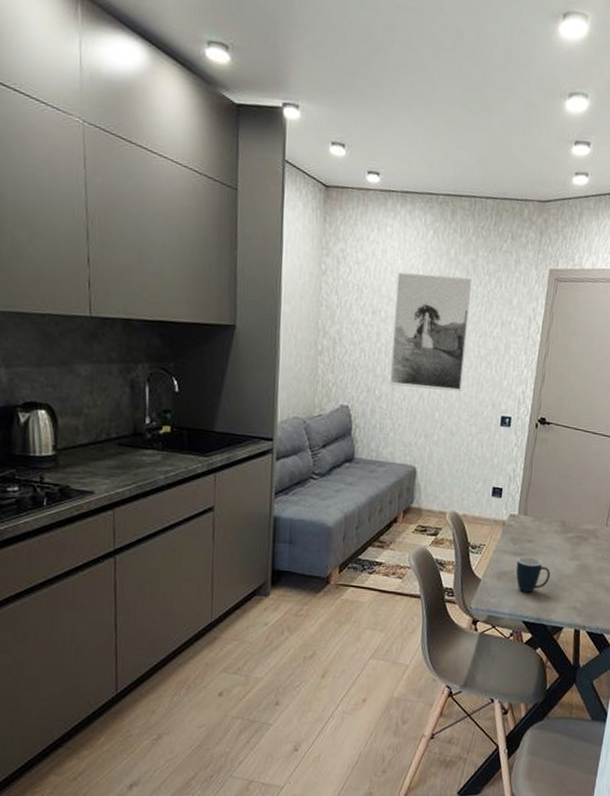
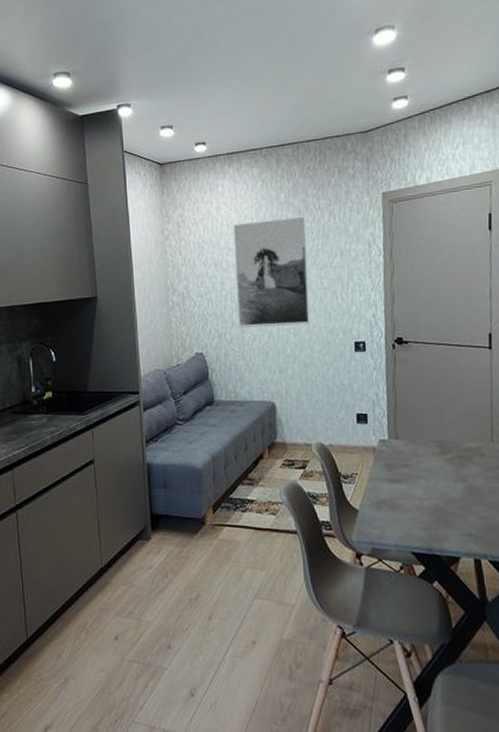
mug: present [515,556,551,593] -> none [394,482,436,522]

